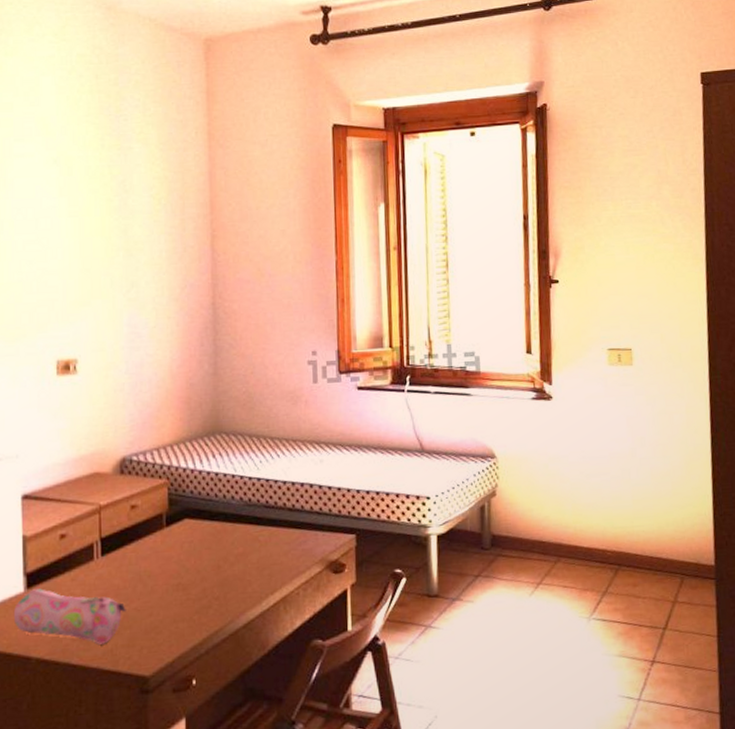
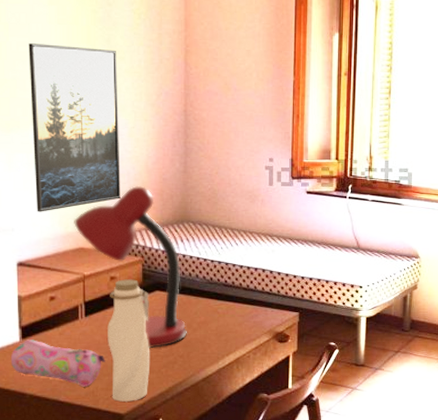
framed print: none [36,240,141,433] -> present [28,43,121,212]
desk lamp: none [87,394,223,590] -> present [74,186,187,348]
water bottle: none [128,506,180,661] -> present [108,279,150,402]

